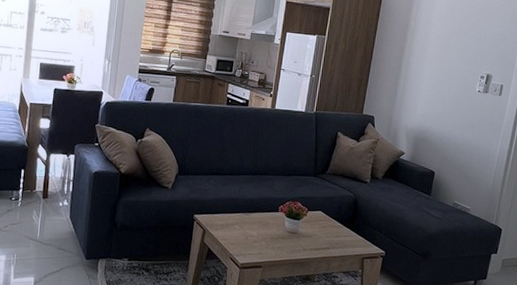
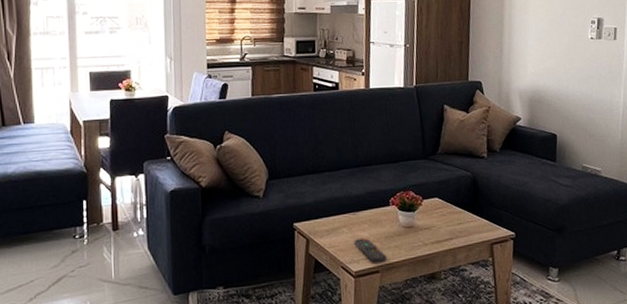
remote control: none [243,236,270,260] -> present [354,238,387,263]

